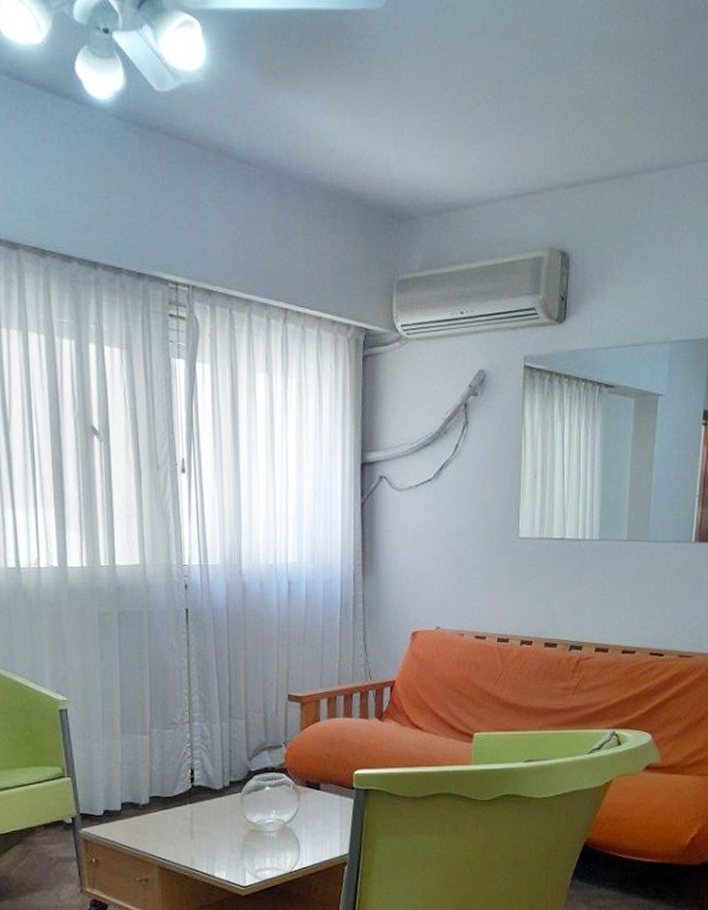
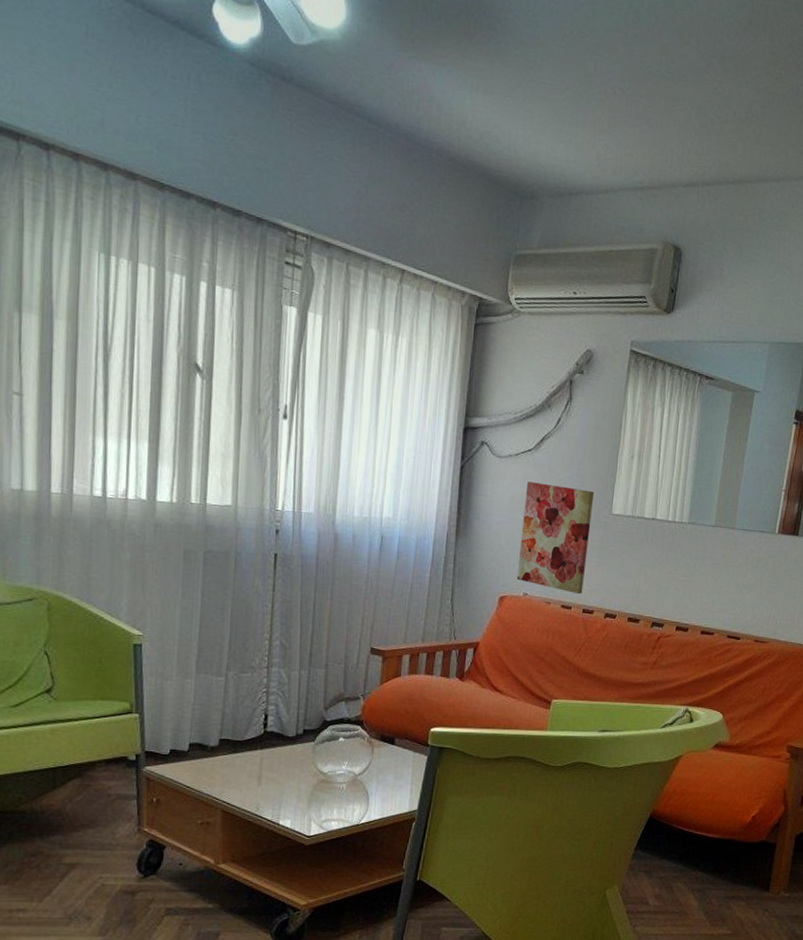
wall art: none [427,513,500,624] -> present [516,482,595,595]

